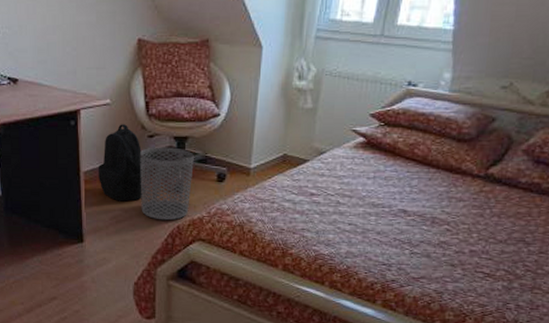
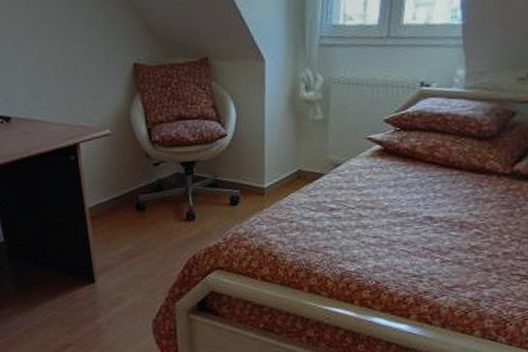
backpack: present [97,124,145,202] -> none [103,154,155,236]
waste bin: present [140,147,194,221] -> none [147,173,204,252]

